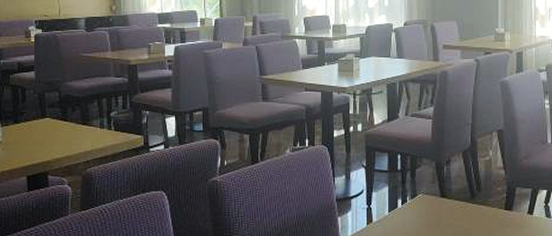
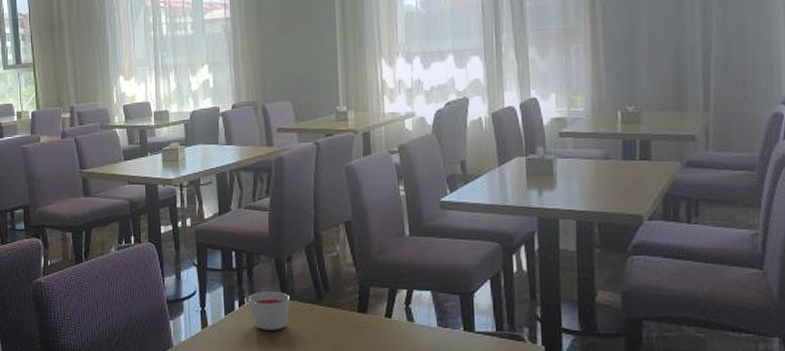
candle: none [410,191,448,226] -> present [248,291,291,330]

